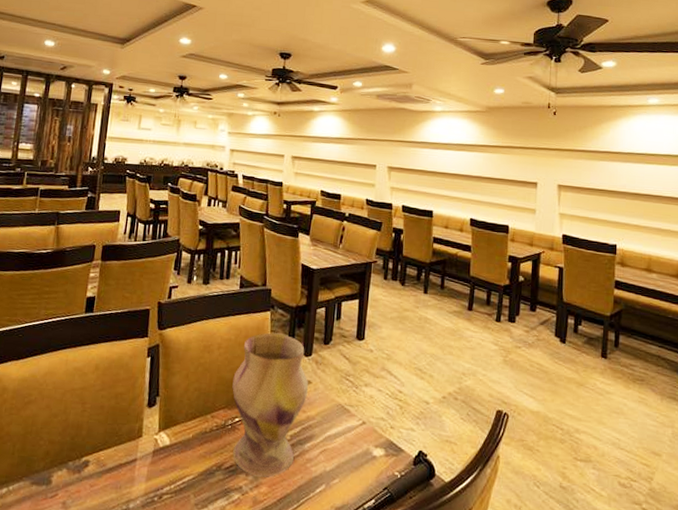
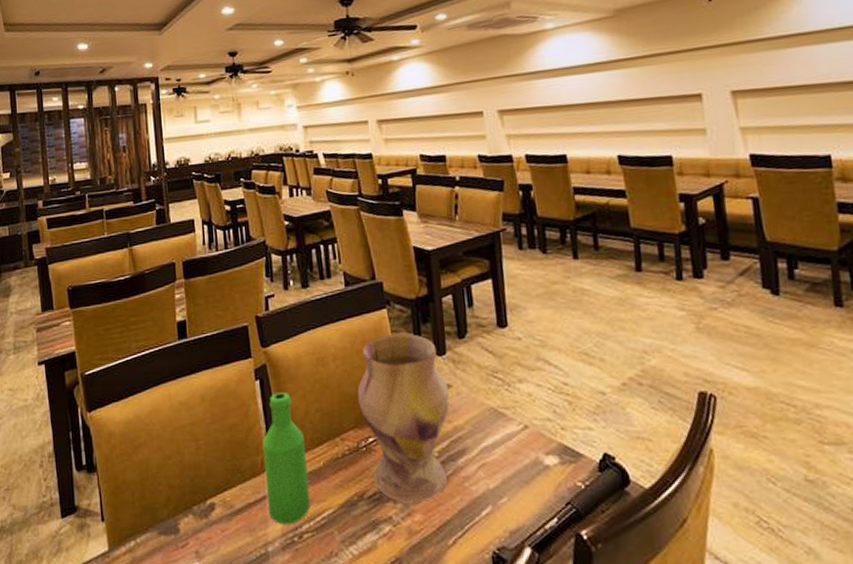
bottle: none [135,369,181,486] -> present [262,391,310,525]

